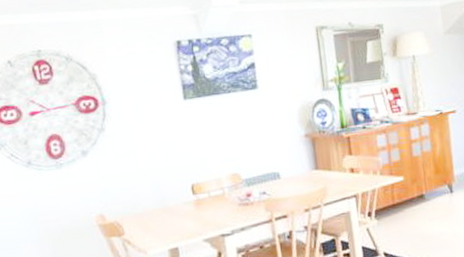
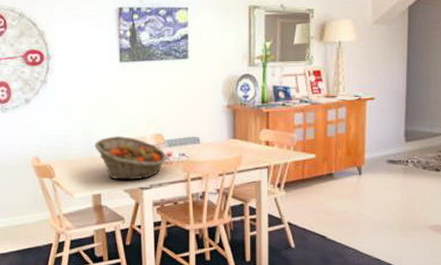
fruit basket: none [165,180,247,230] -> present [95,135,167,180]

